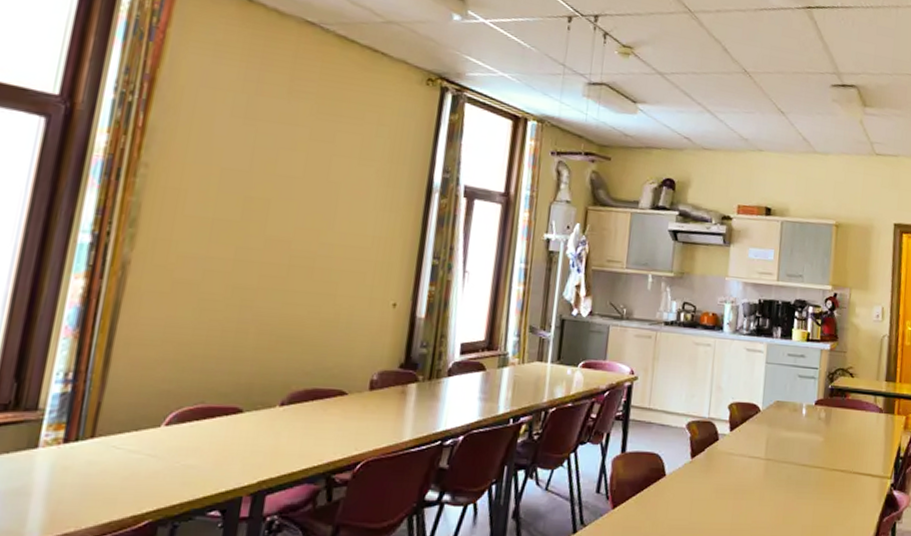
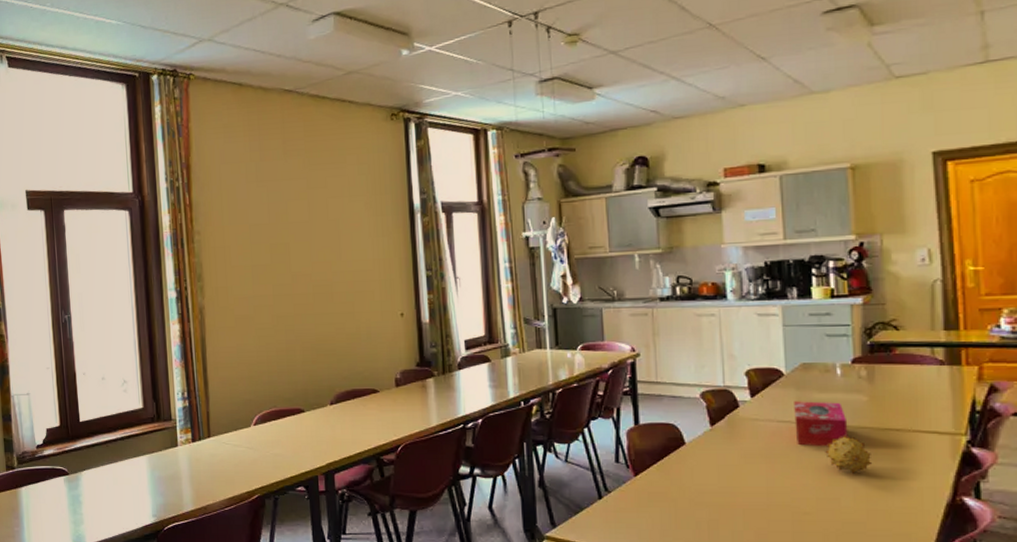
tissue box: none [762,438,806,485] -> present [794,401,848,447]
fruit: none [784,474,820,512] -> present [825,436,873,474]

